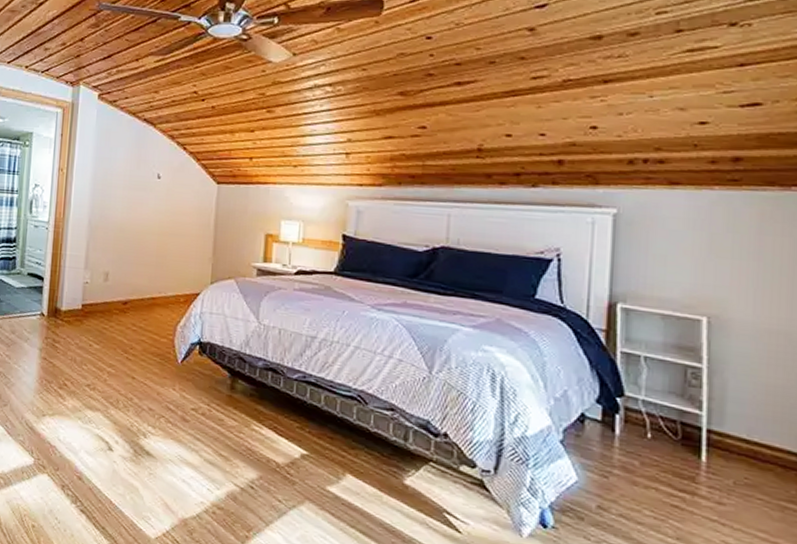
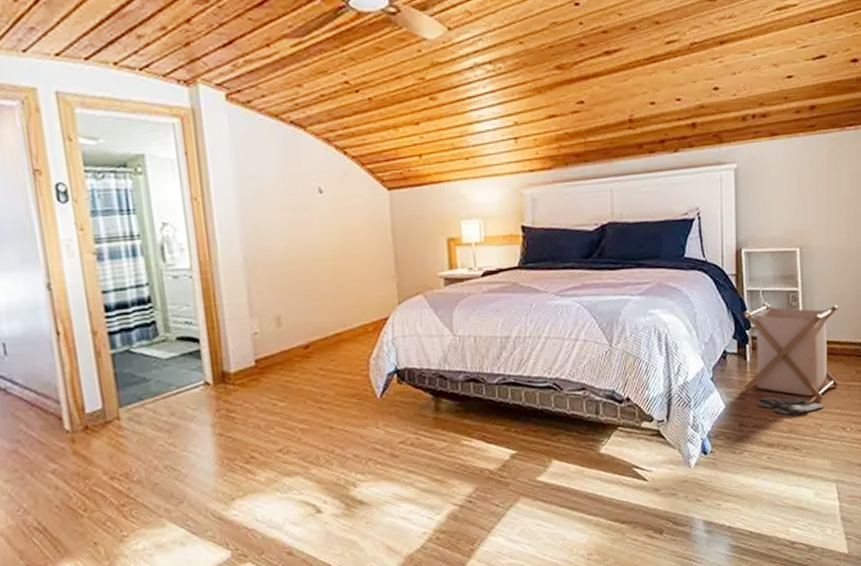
laundry basket: none [608,370,771,514] -> present [743,302,839,401]
slippers: none [628,483,738,525] -> present [758,396,824,416]

